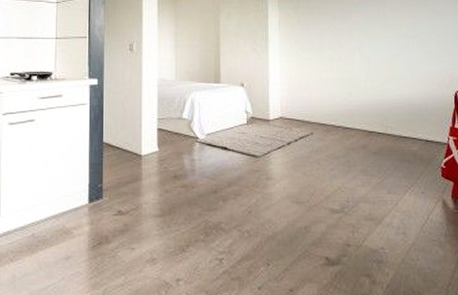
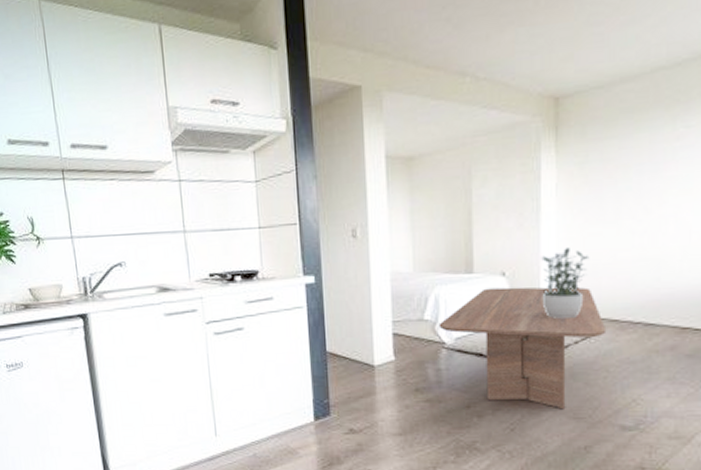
dining table: none [194,95,317,195] -> present [439,287,607,410]
potted plant: none [270,68,303,122] -> present [541,248,590,320]

